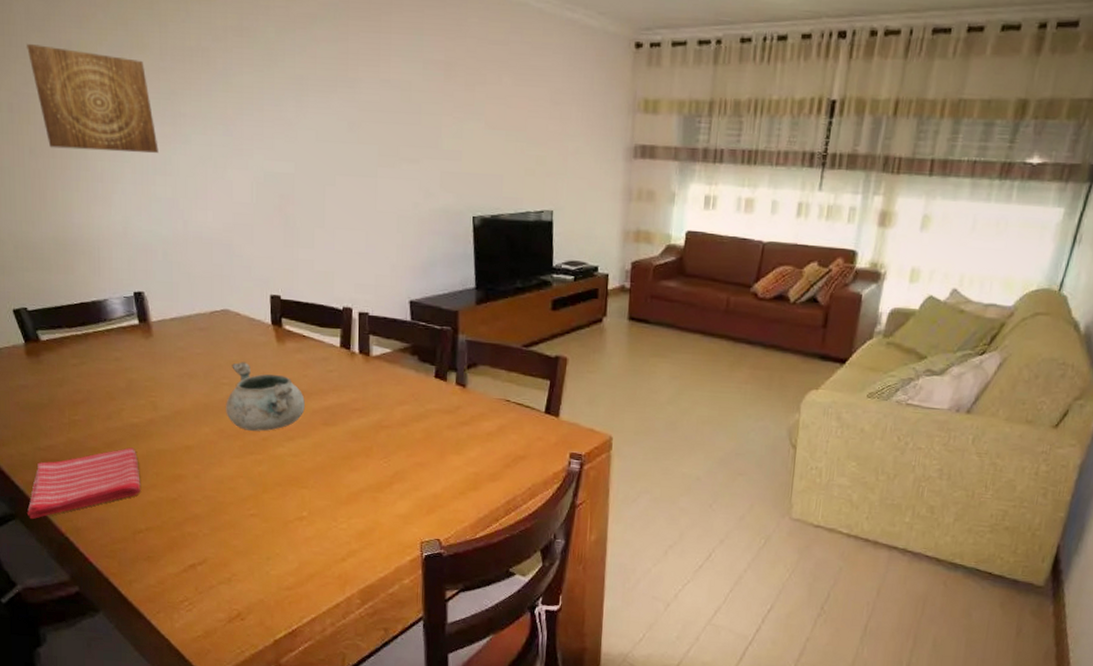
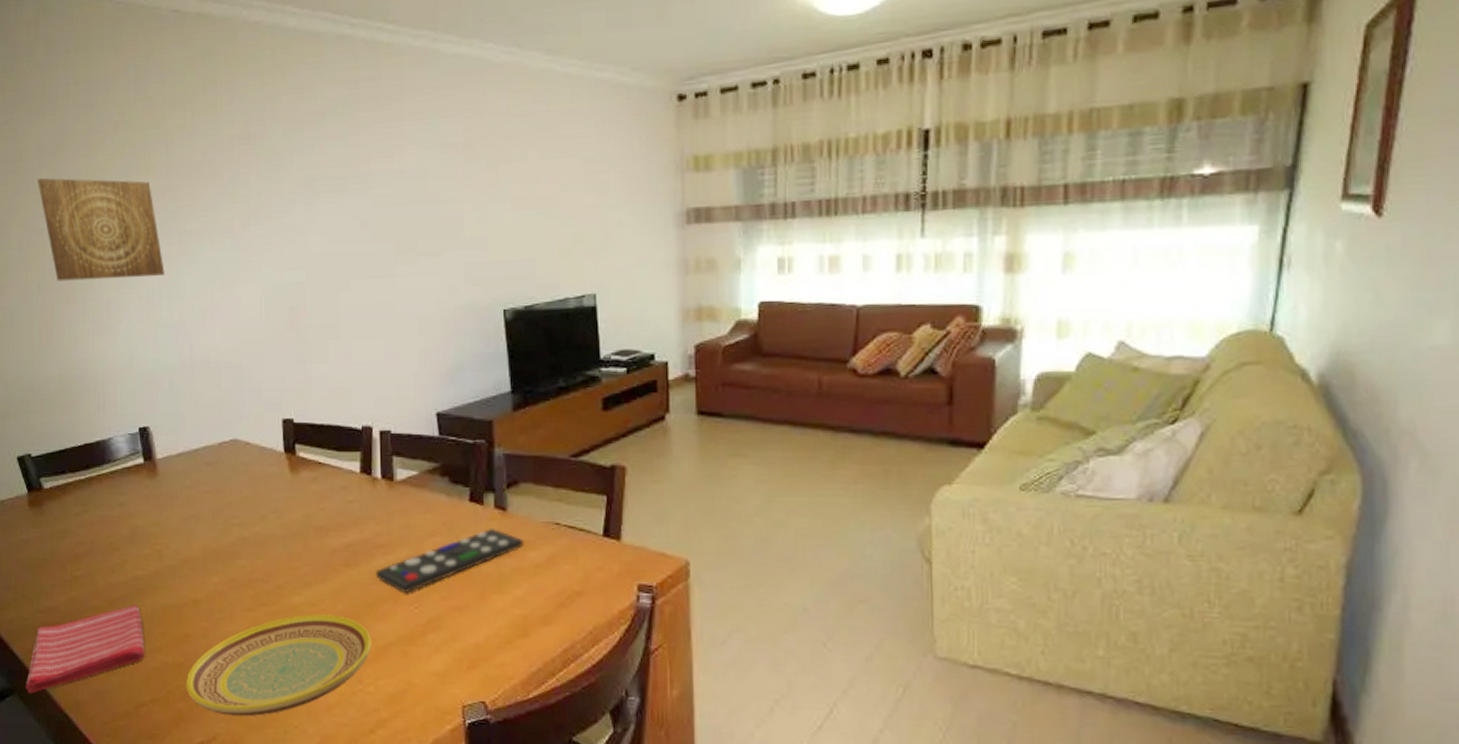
plate: none [179,463,345,545] -> present [186,614,371,717]
decorative bowl: present [226,361,305,431] -> none [236,497,323,578]
remote control: none [351,401,480,451] -> present [376,529,525,594]

